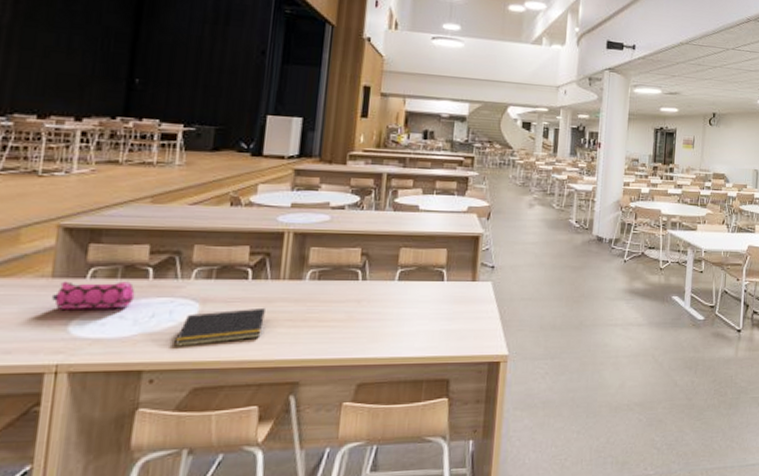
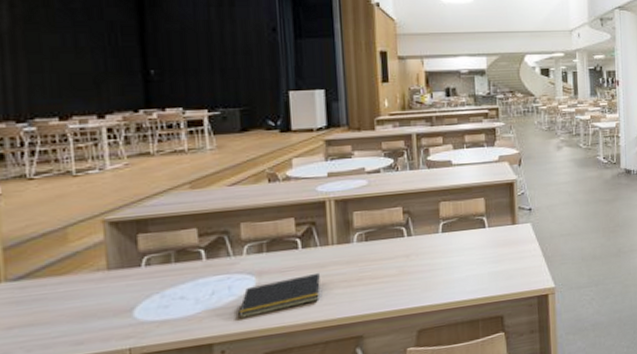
pencil case: present [51,281,135,309] -> none [110,264,192,298]

